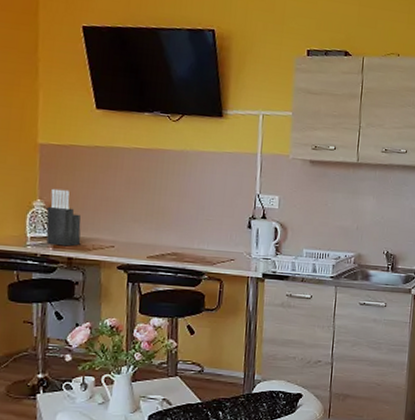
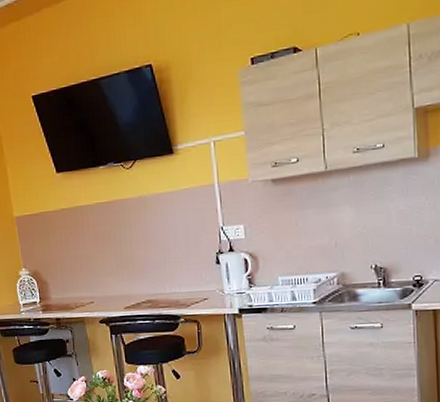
knife block: present [46,188,81,247] -> none [31,255,65,309]

